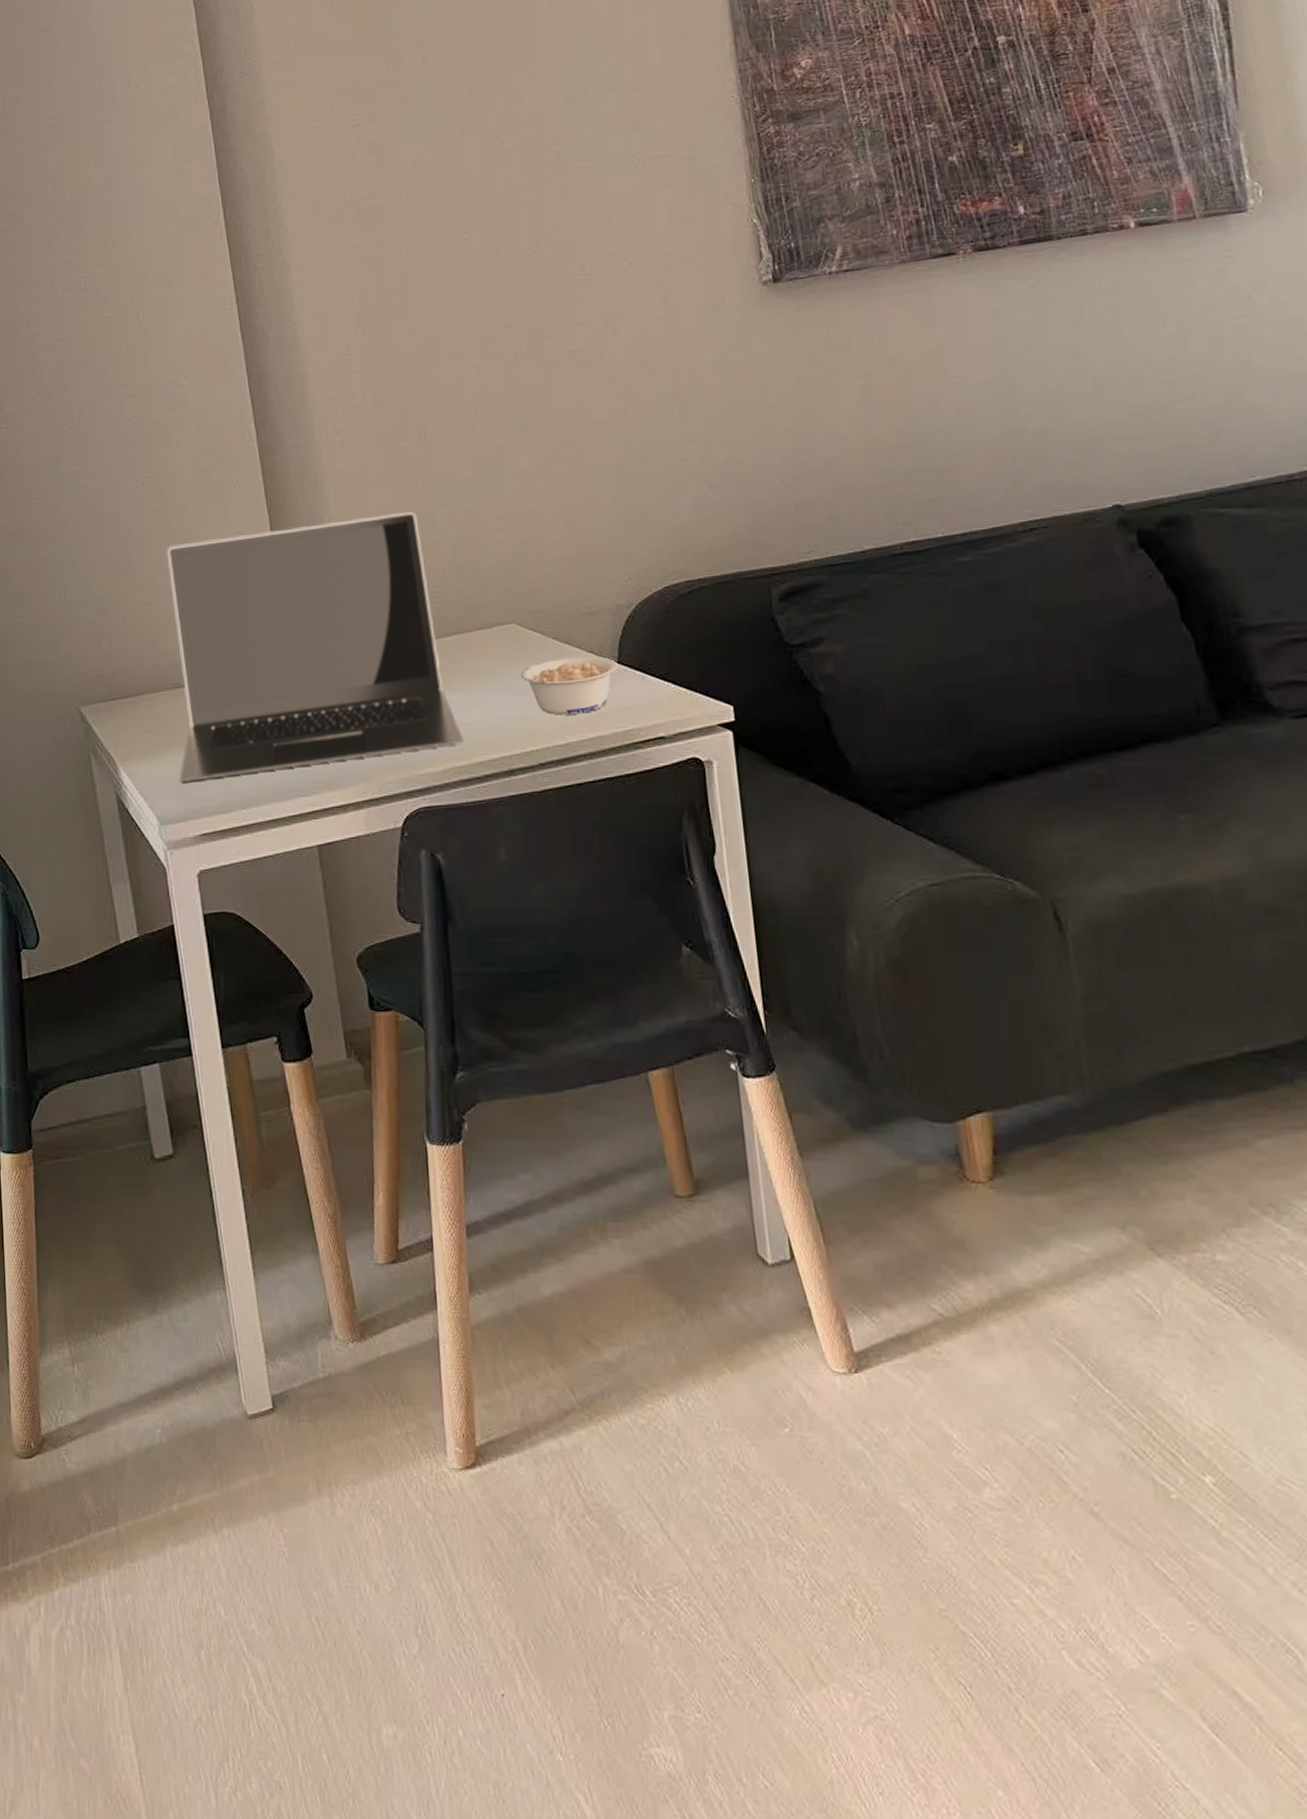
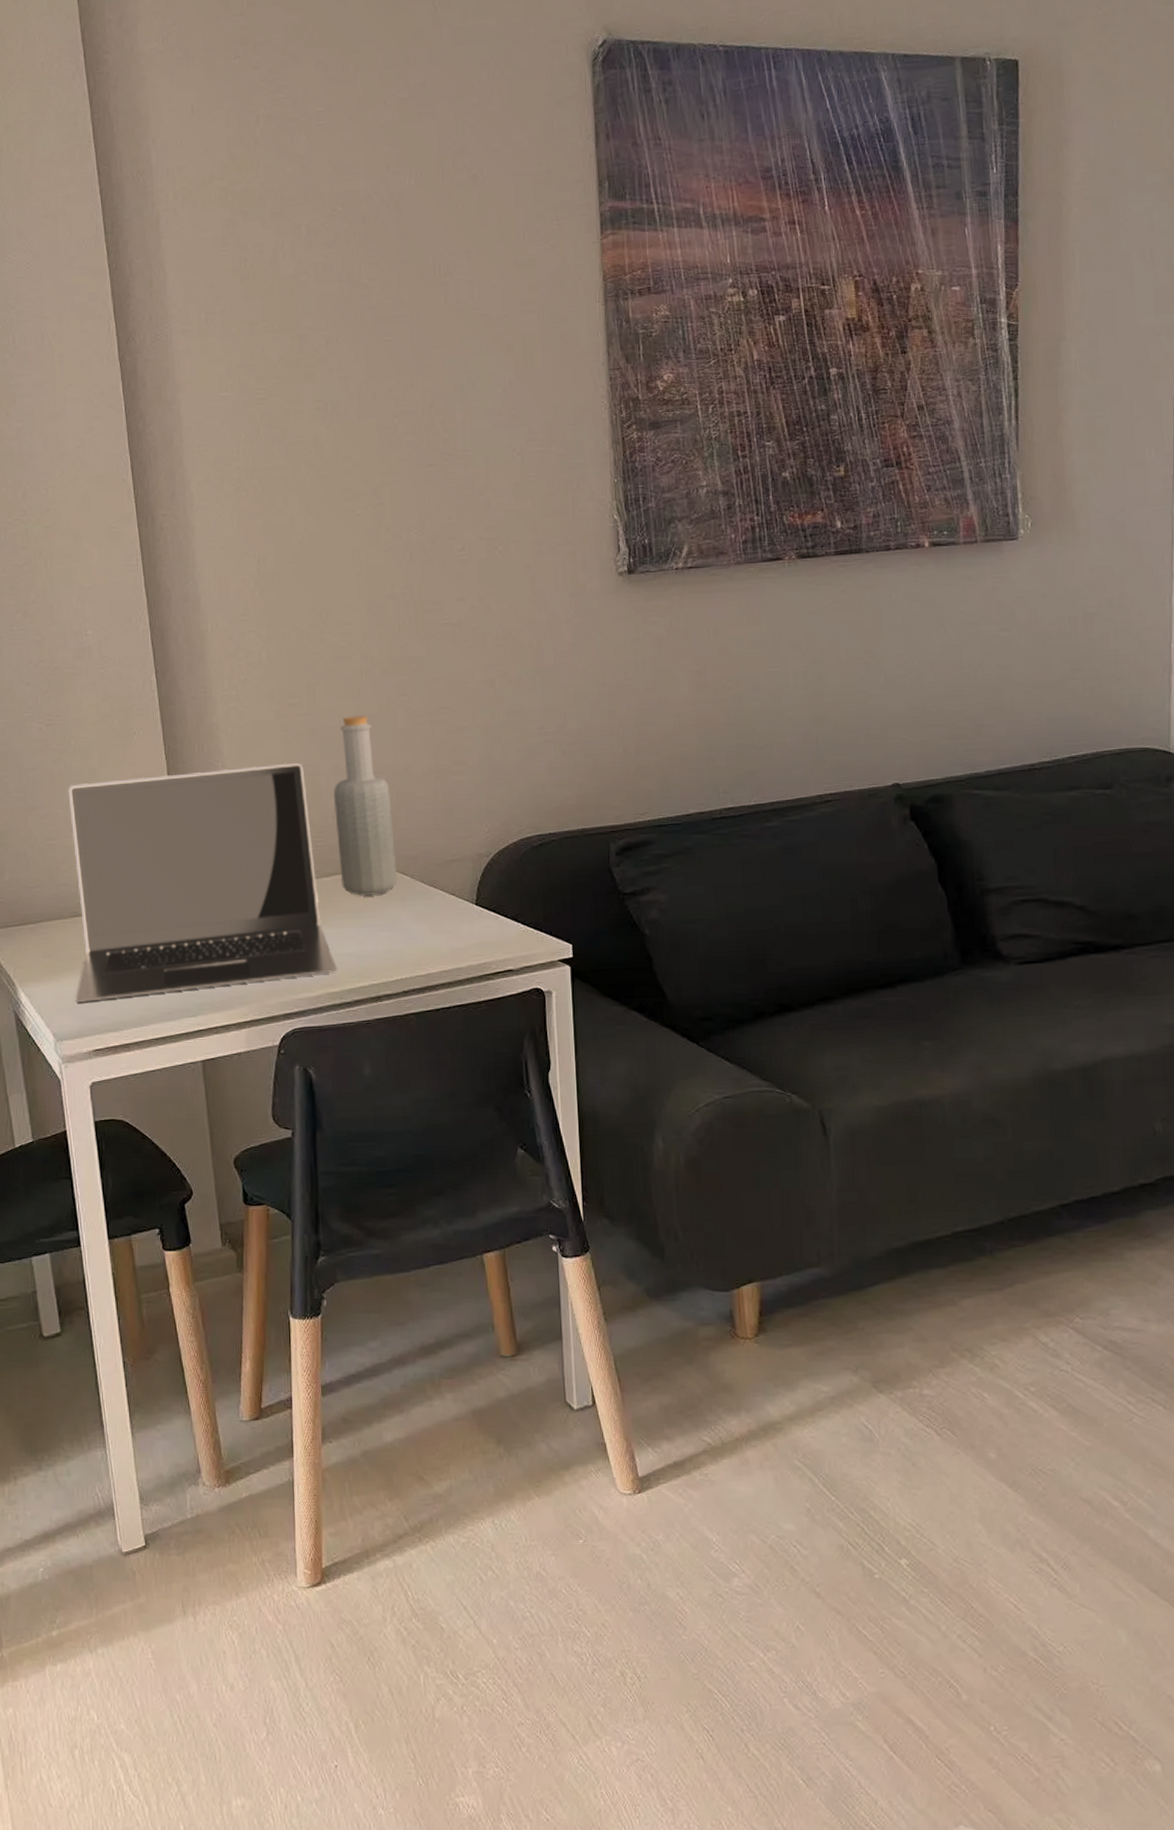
bottle: none [451,456,527,657] -> present [334,715,398,896]
legume: present [520,655,618,715] -> none [390,897,476,949]

